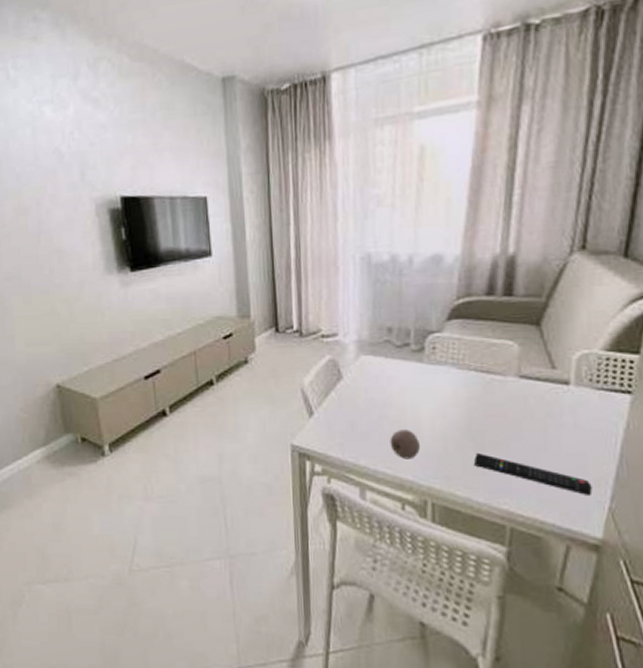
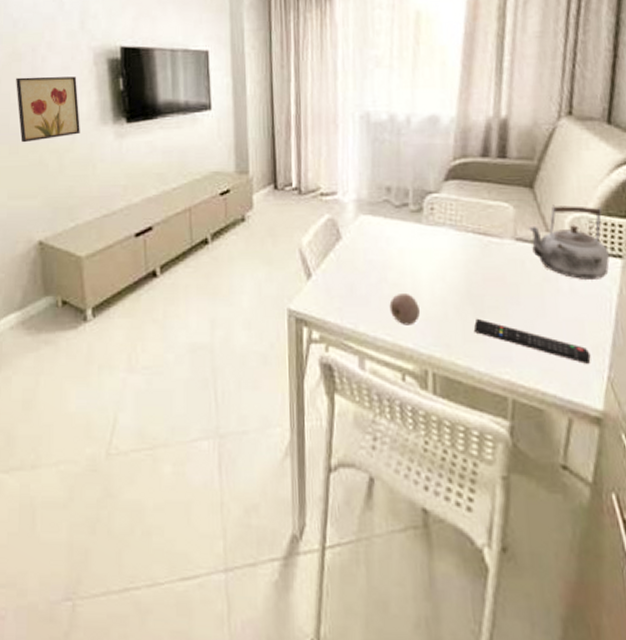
wall art: none [24,228,87,294] -> present [16,76,80,143]
kettle: none [532,341,619,415] -> present [528,204,610,279]

